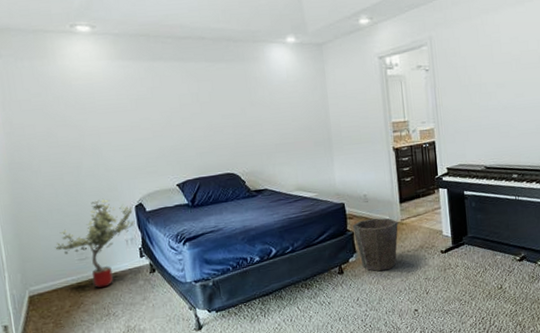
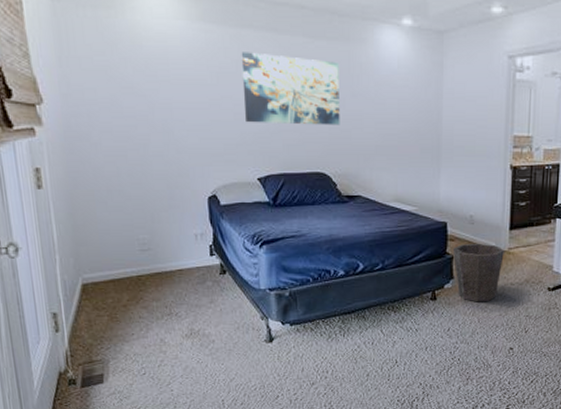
potted tree: present [55,199,134,289] -> none [114,185,206,285]
wall art: none [154,79,243,139] -> present [241,52,340,126]

